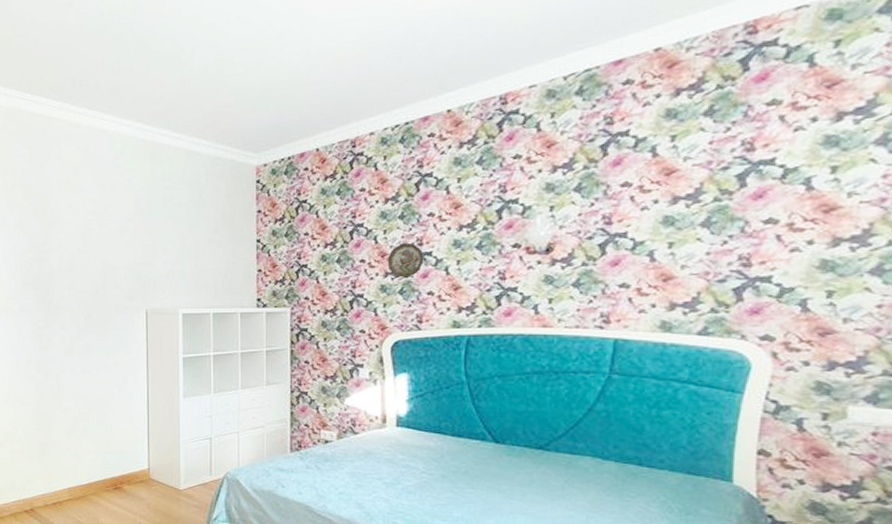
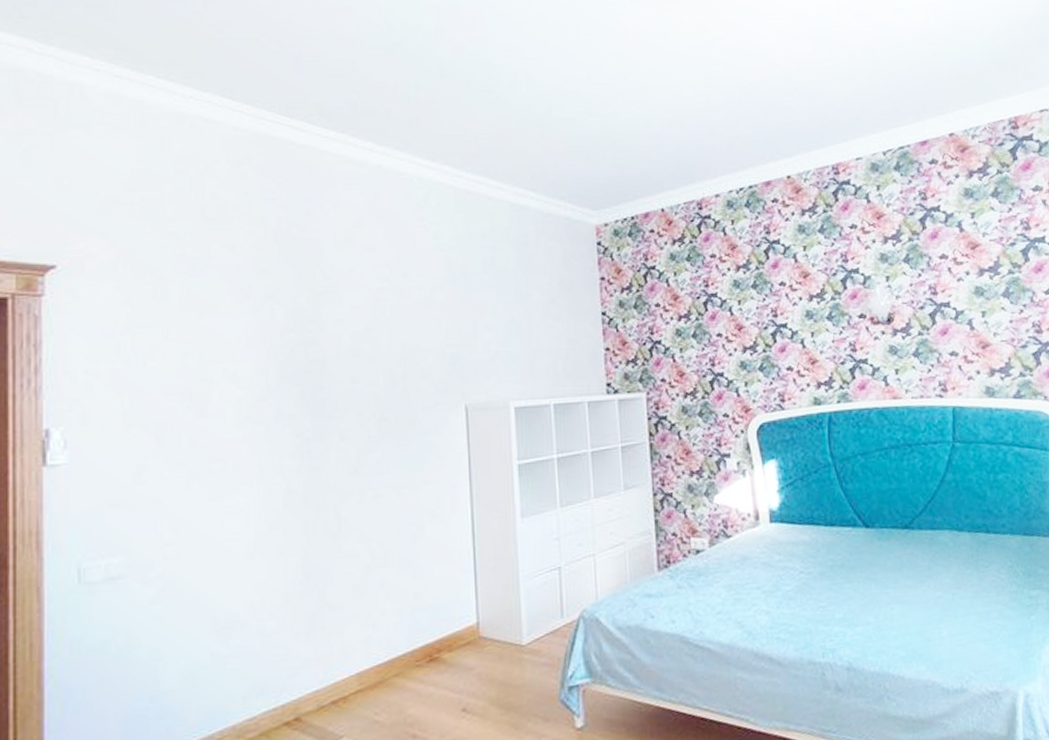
decorative plate: present [387,242,424,278] -> none [744,314,780,353]

